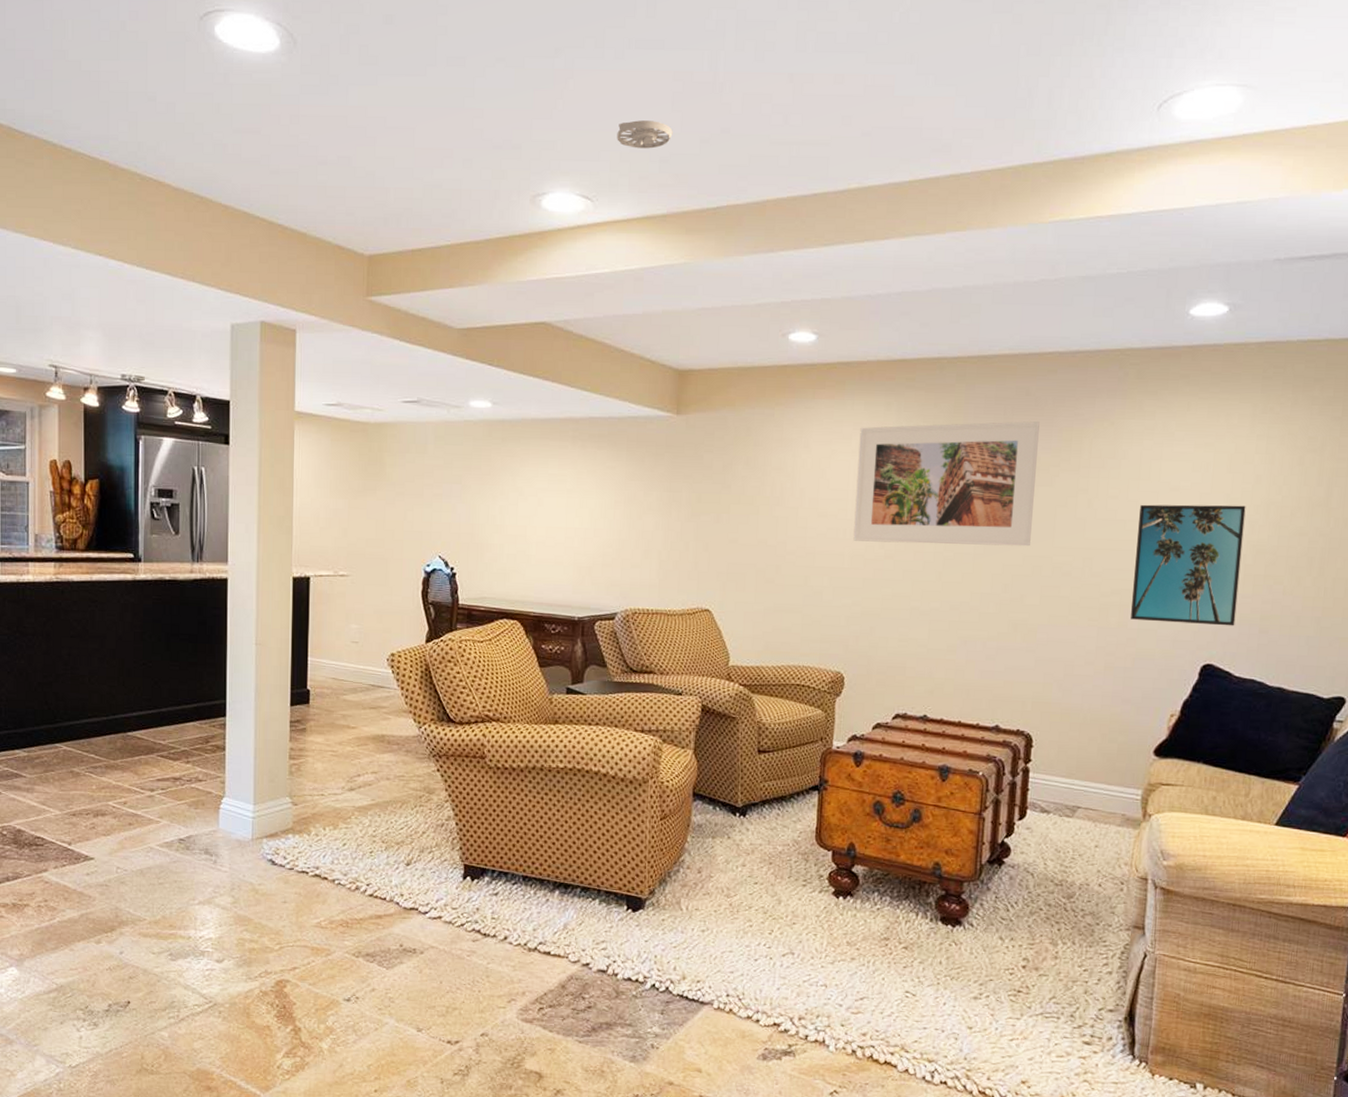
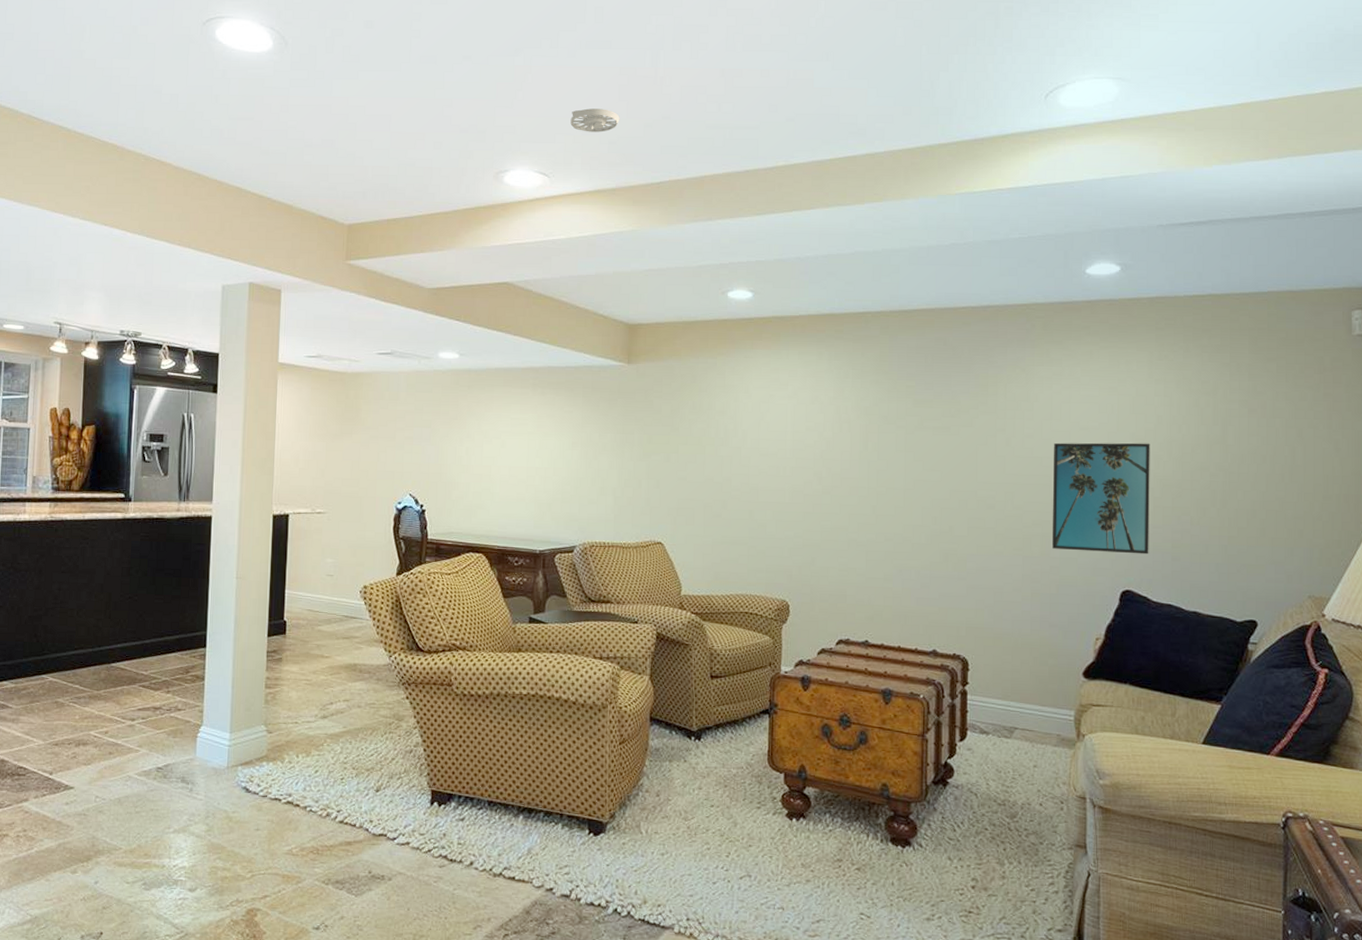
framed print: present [853,421,1040,547] -> none [793,368,958,482]

